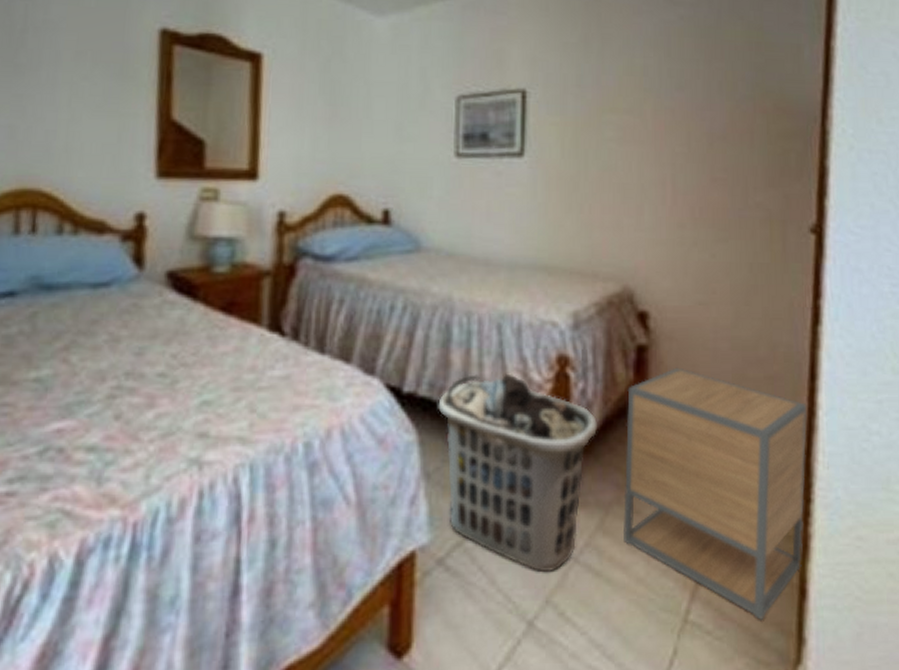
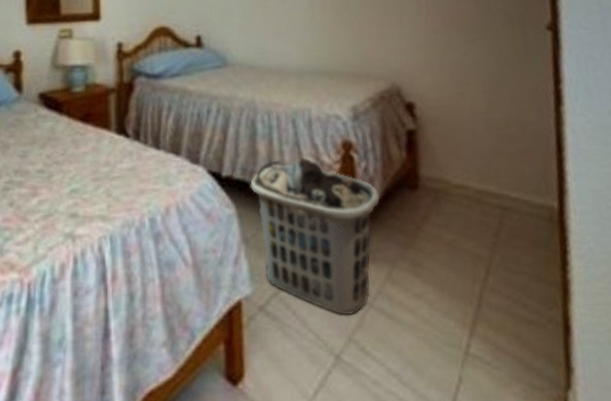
nightstand: present [622,367,807,620] -> none [402,146,564,352]

